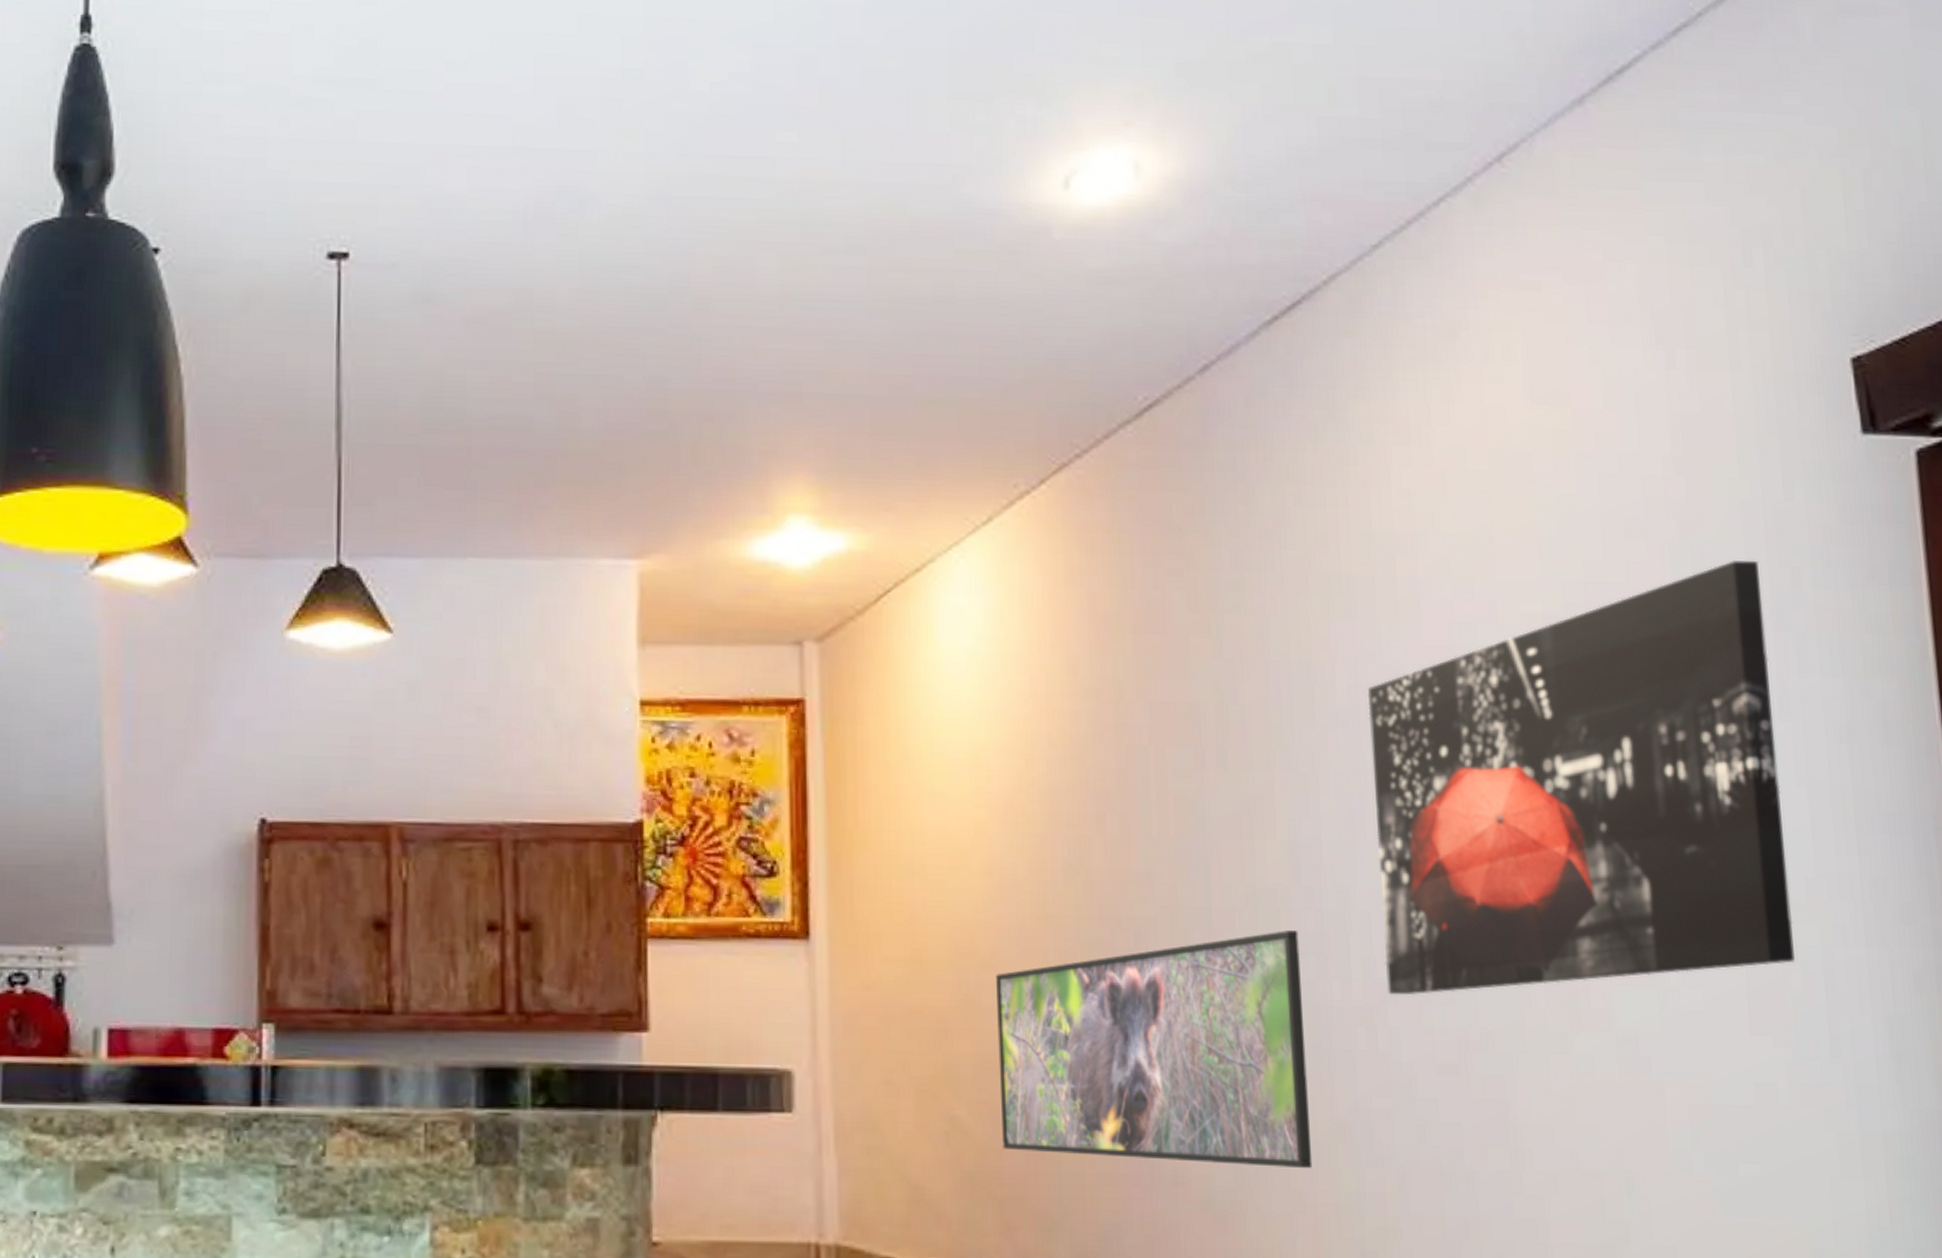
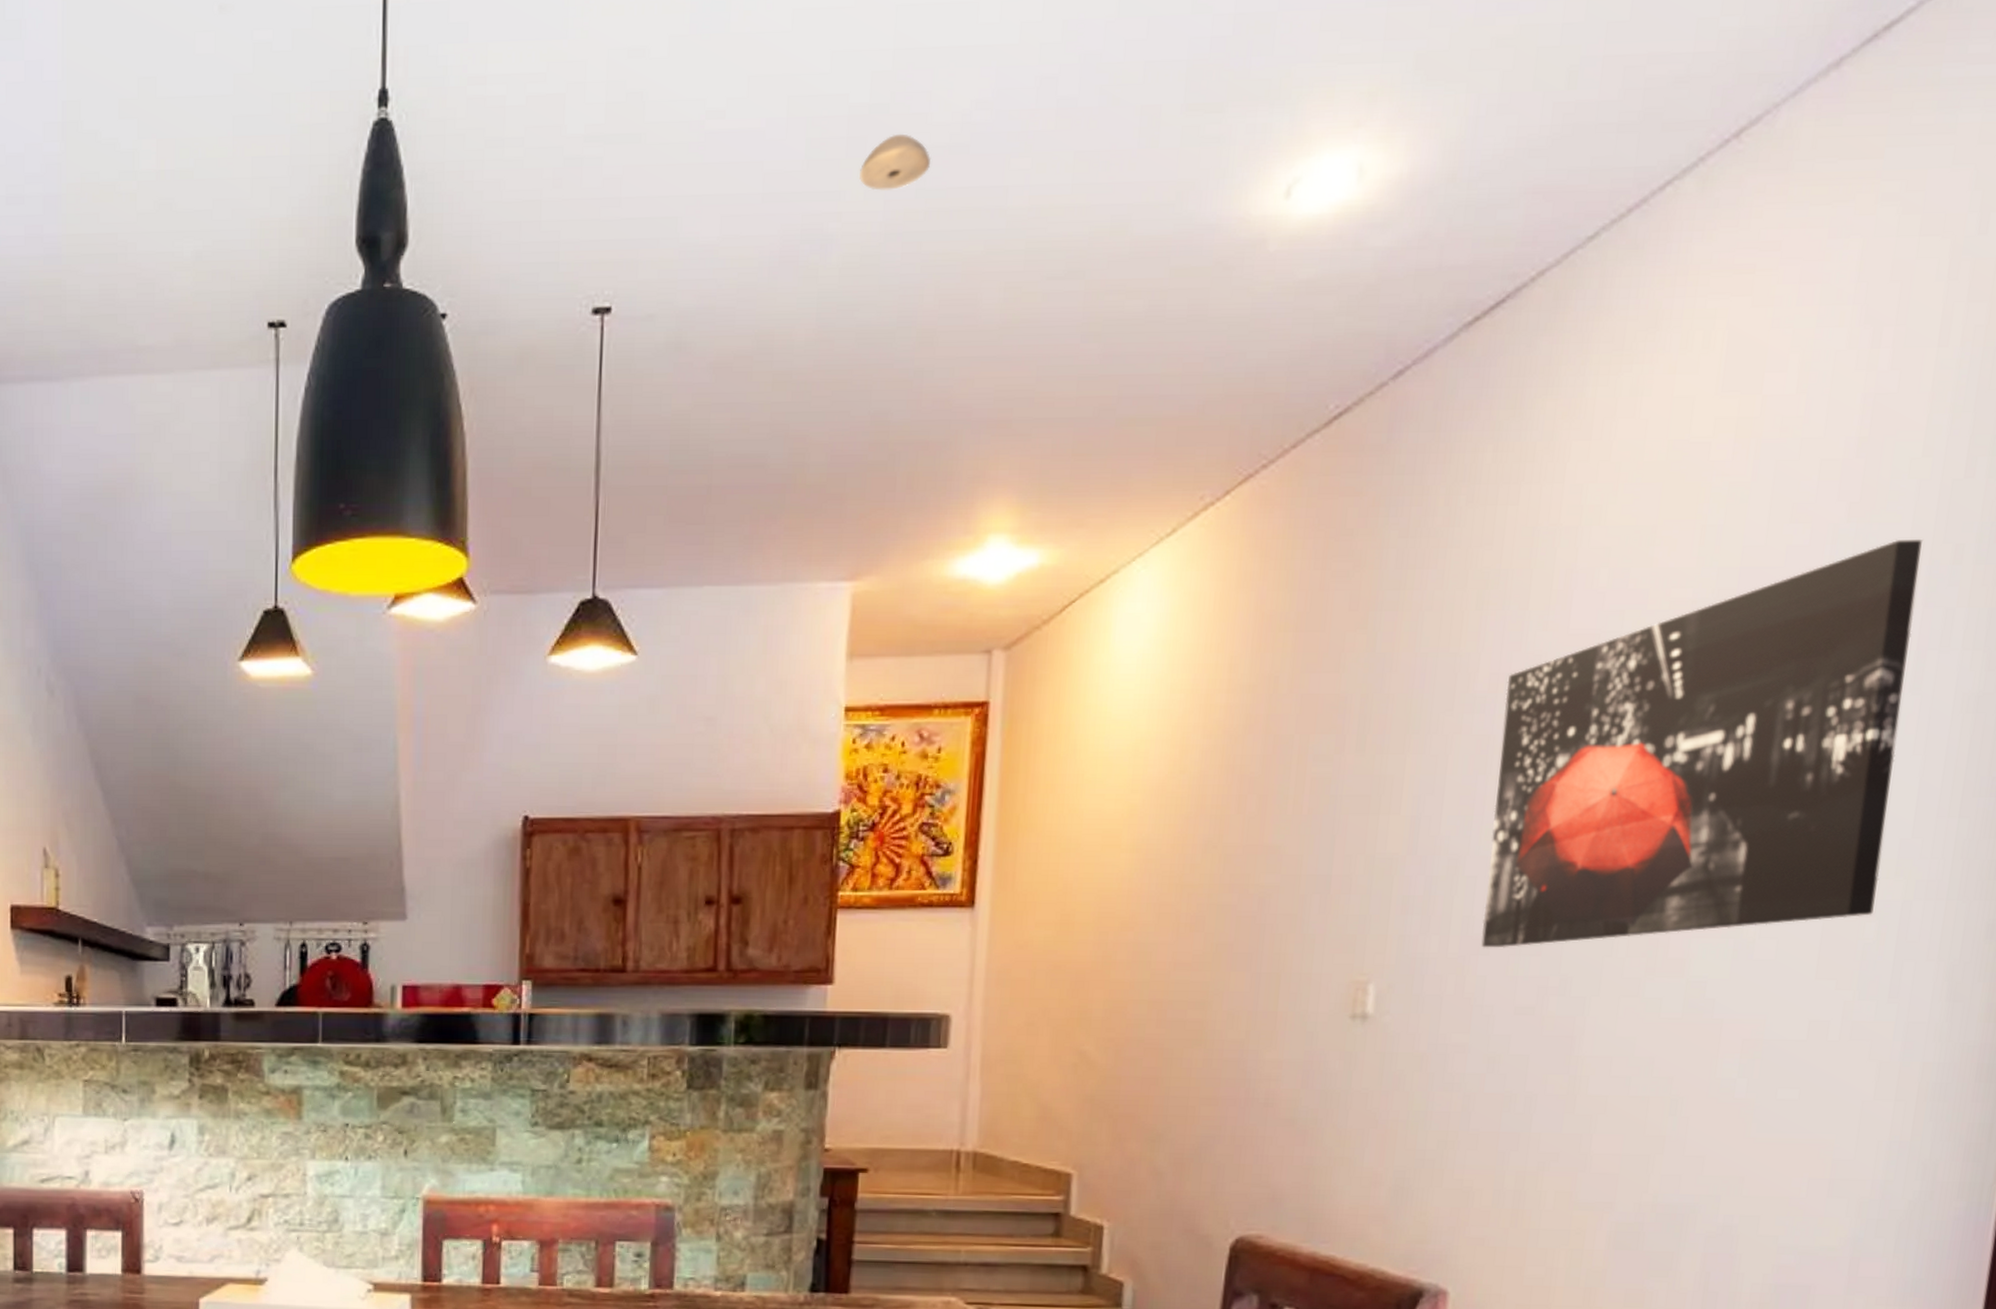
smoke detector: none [617,99,692,154] -> present [859,133,932,191]
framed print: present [996,930,1313,1169] -> none [1122,894,1408,1093]

